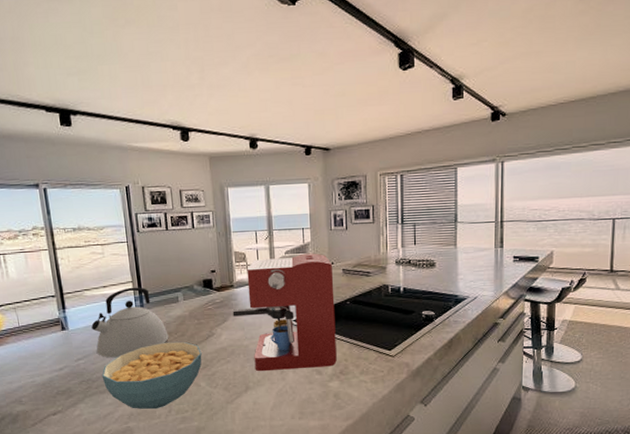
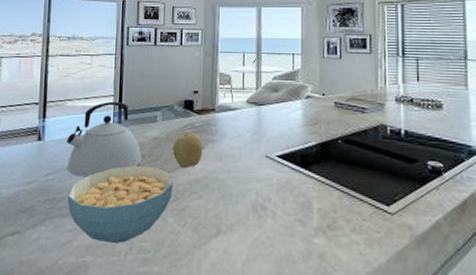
fruit: none [197,308,226,340] -> present [172,132,203,169]
coffee maker: present [232,253,337,372] -> none [211,81,324,218]

